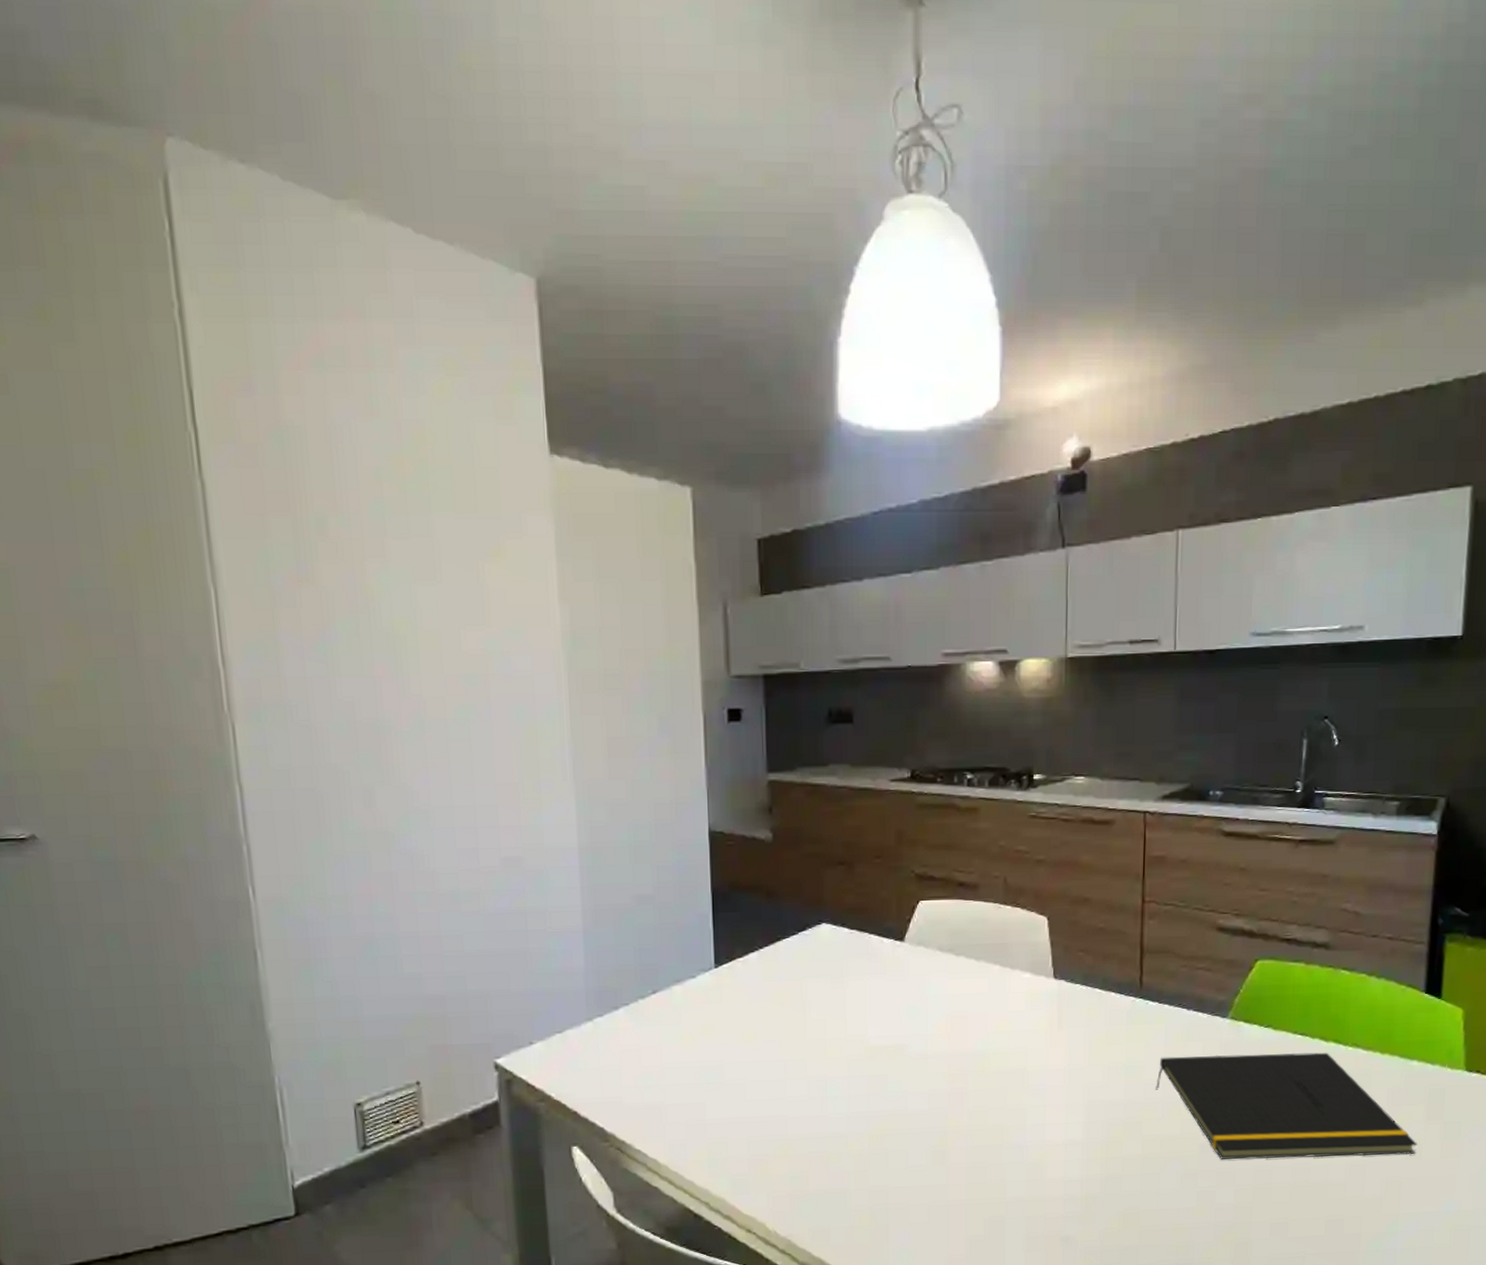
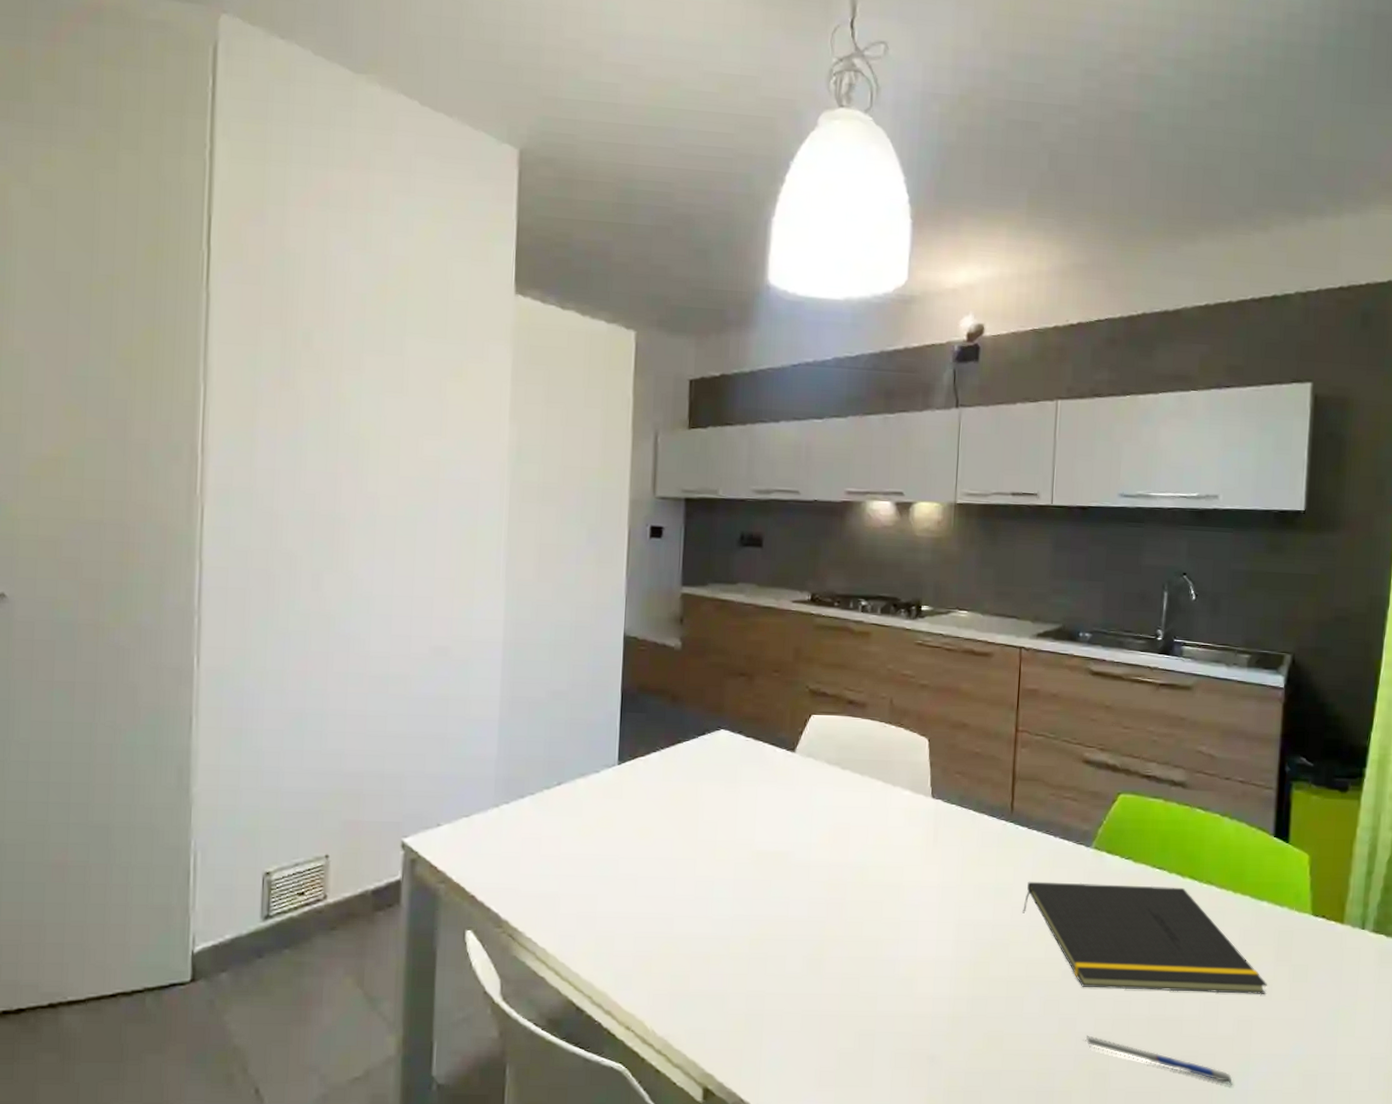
pen: none [1222,1206,1381,1246] -> present [1082,1035,1233,1086]

